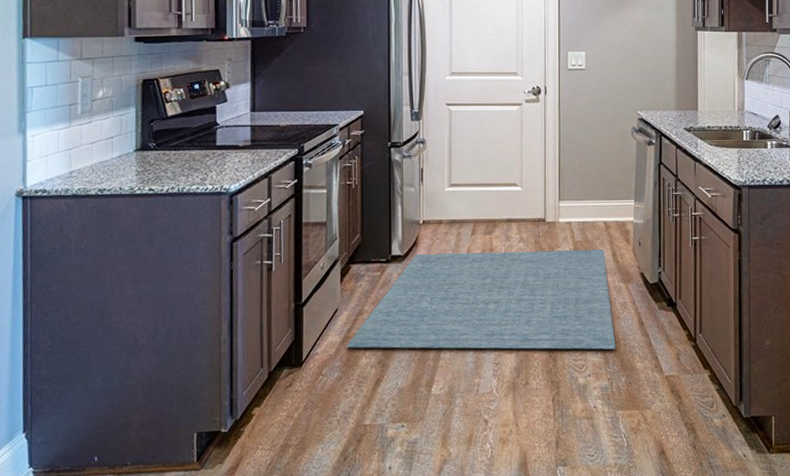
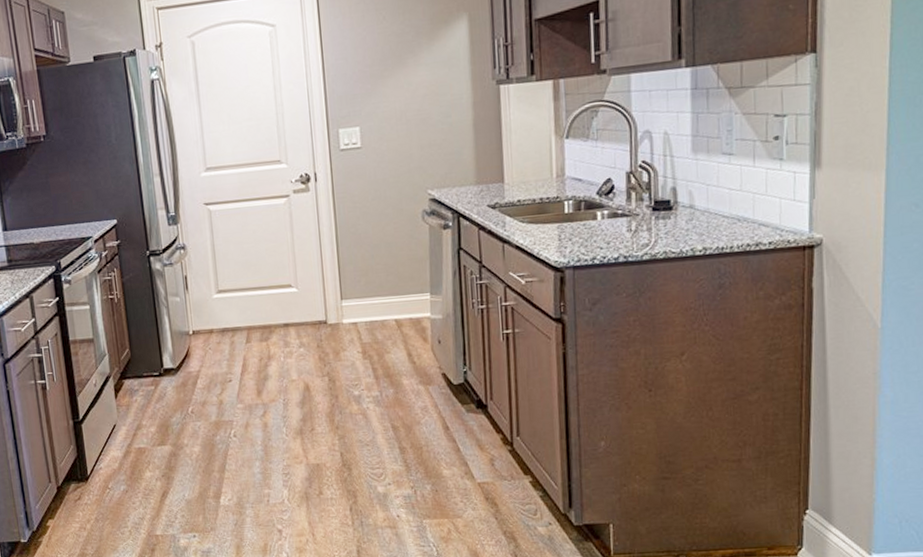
rug: present [346,249,616,350] -> none [128,350,418,462]

